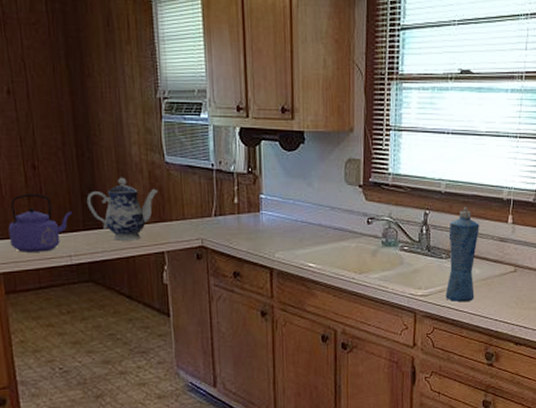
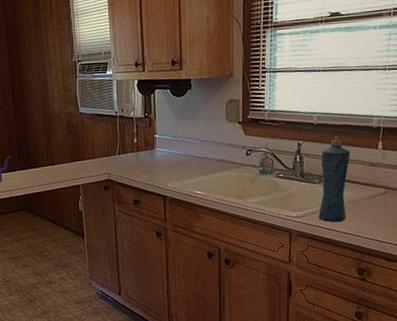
teapot: present [86,177,158,240] -> none [21,126,74,177]

